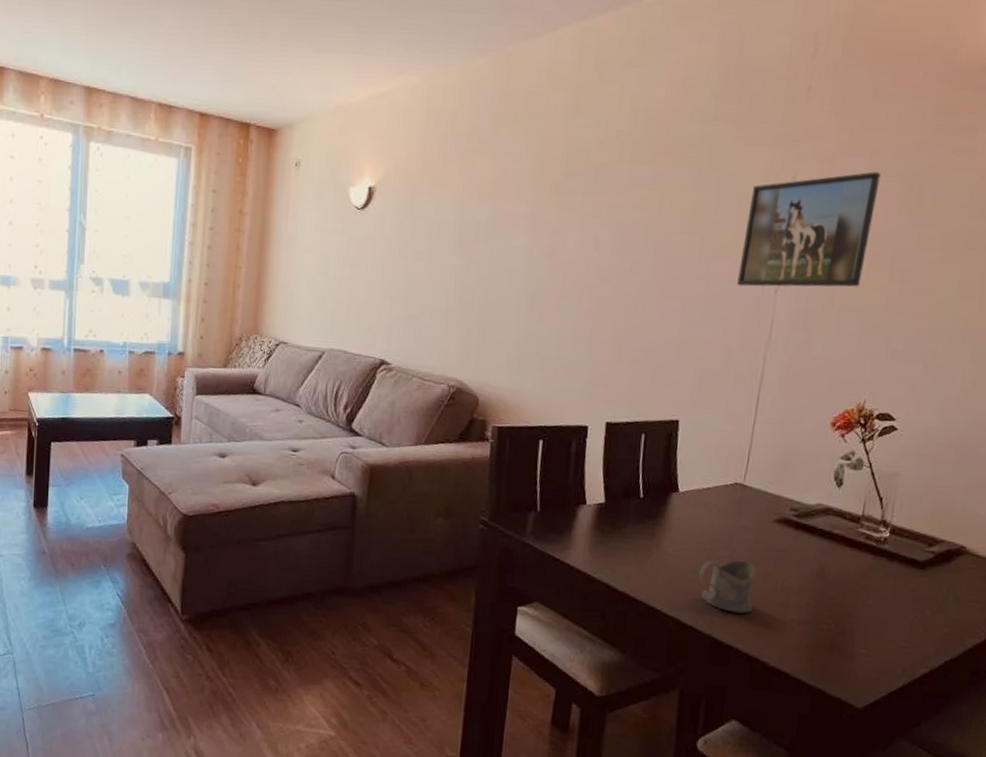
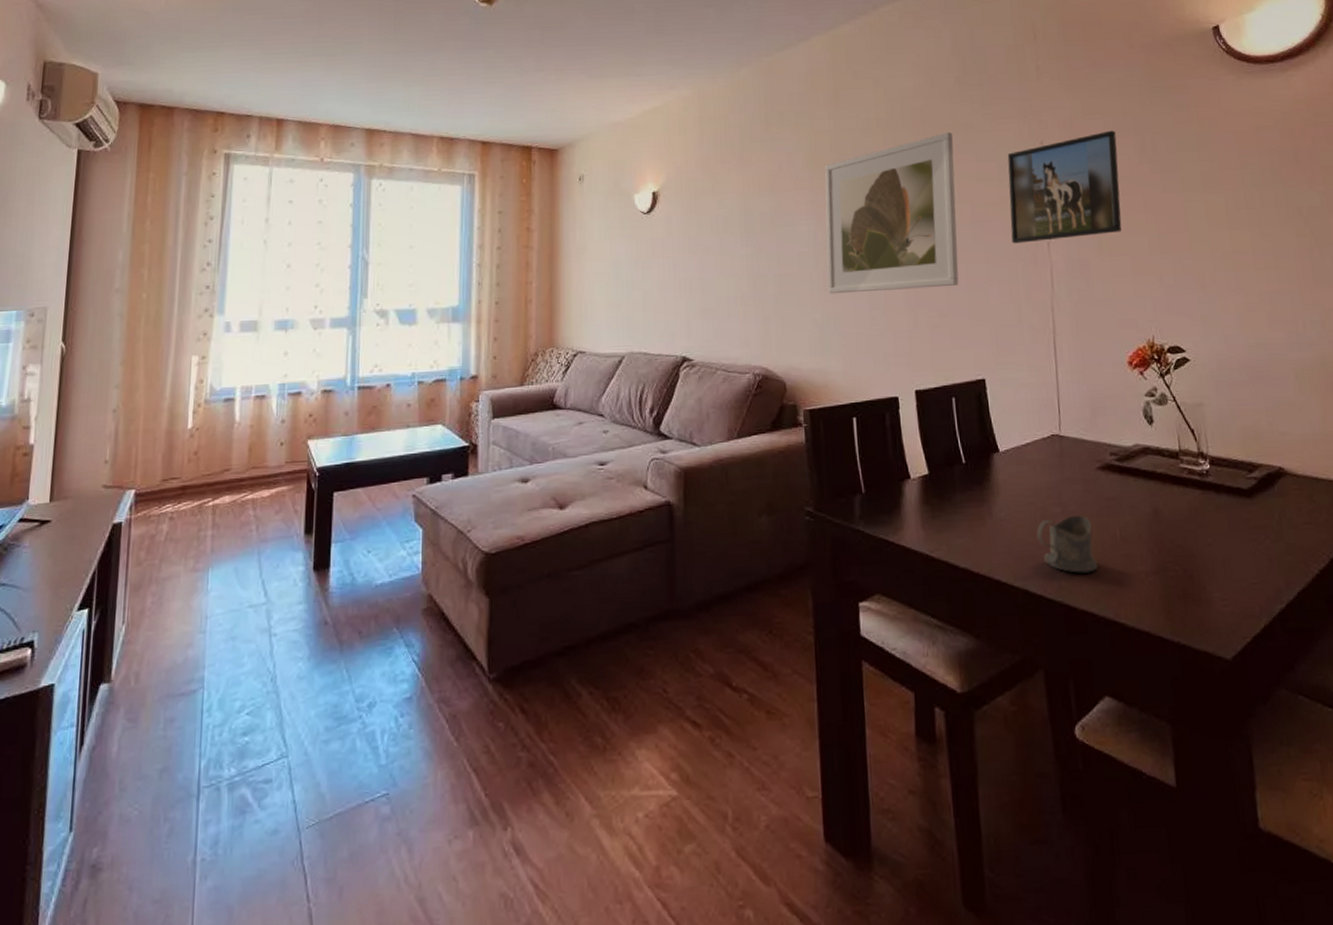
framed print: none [534,154,698,322] -> present [825,131,959,294]

